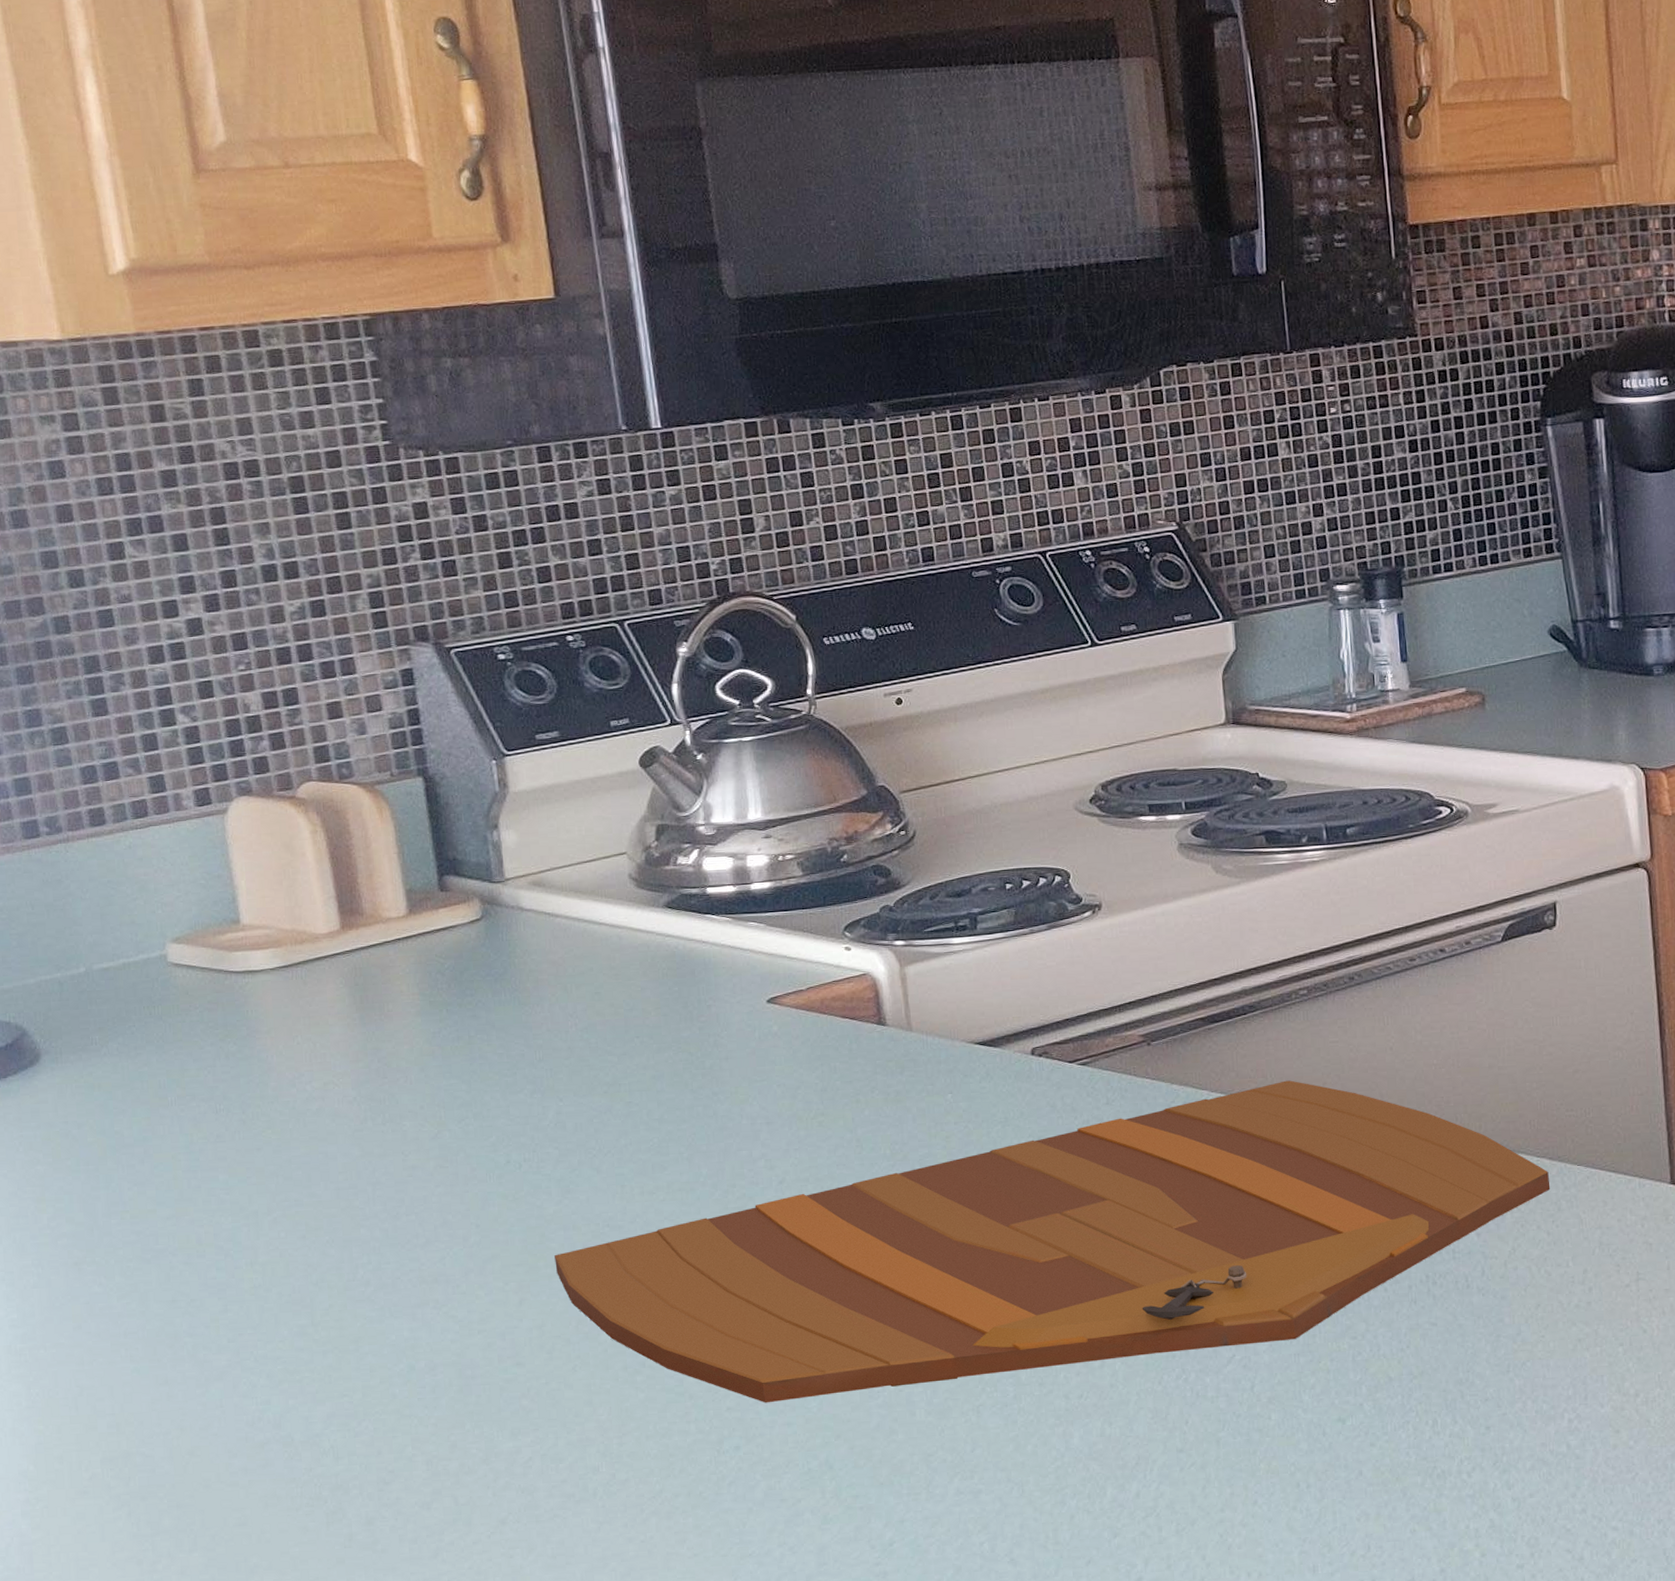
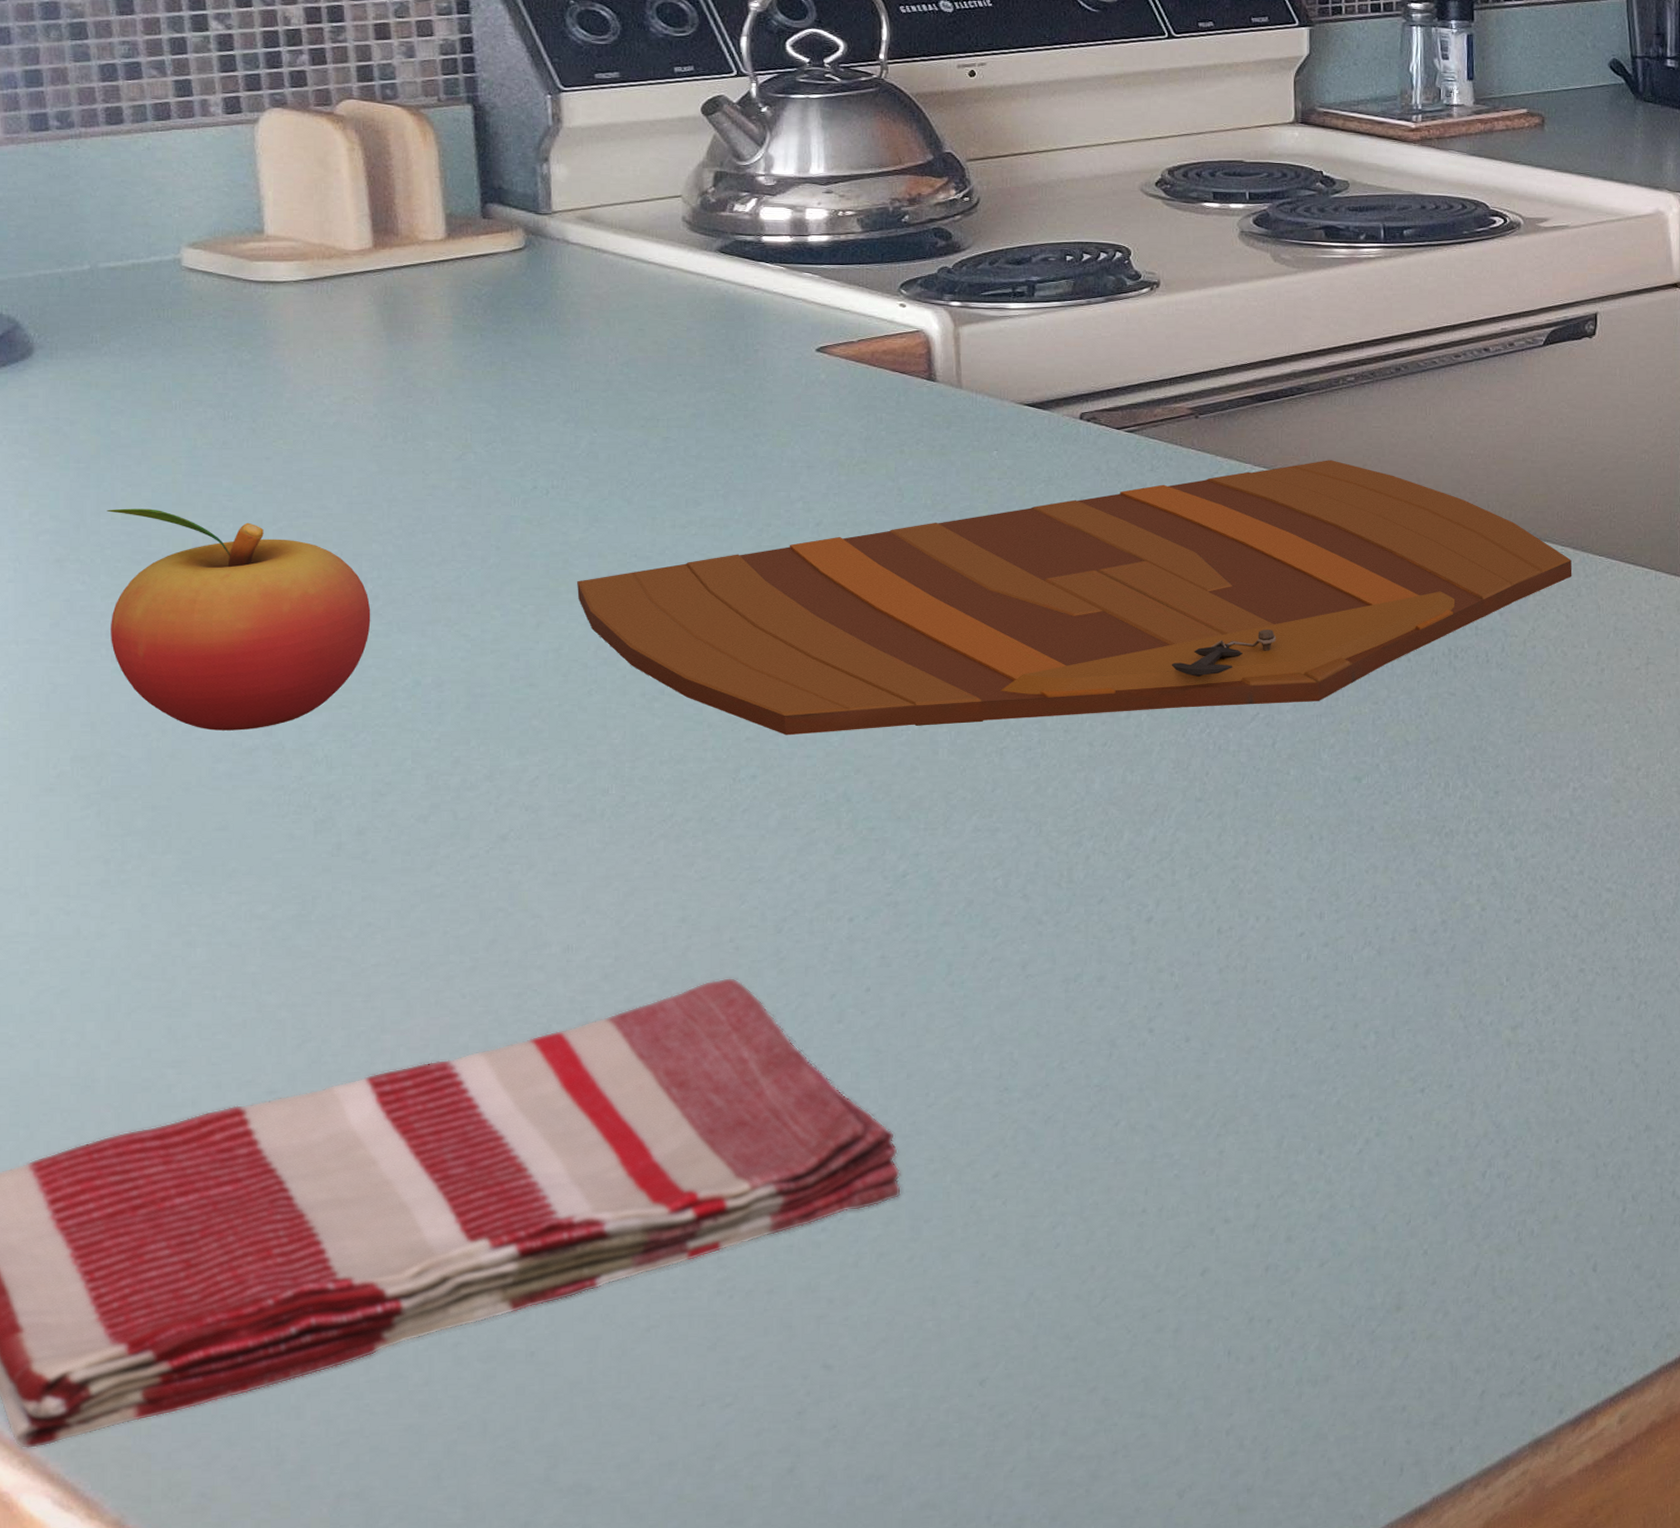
fruit: none [117,1206,365,1426] -> present [107,508,371,731]

